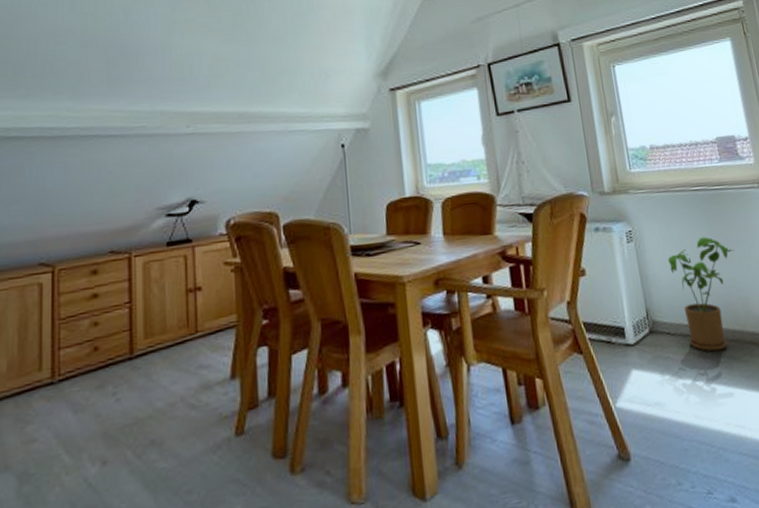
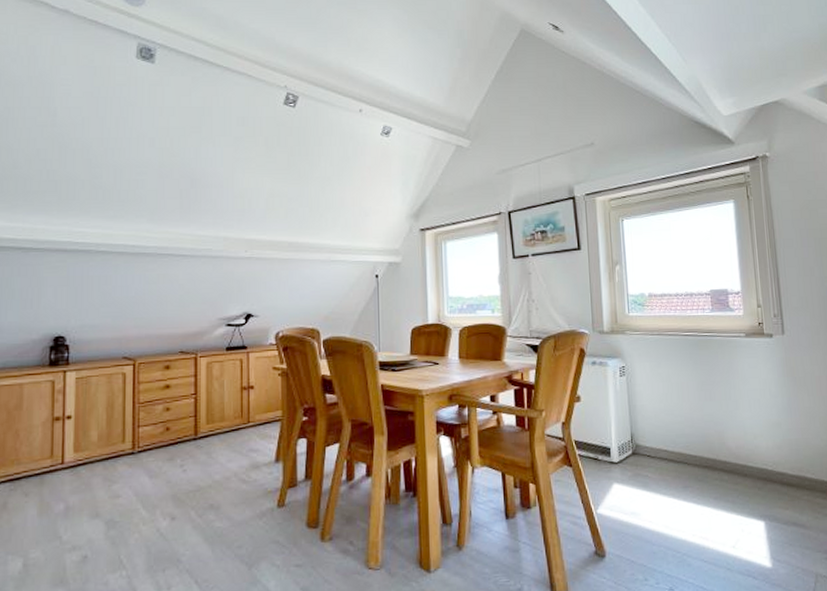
house plant: present [668,236,735,352] -> none [655,376,716,475]

